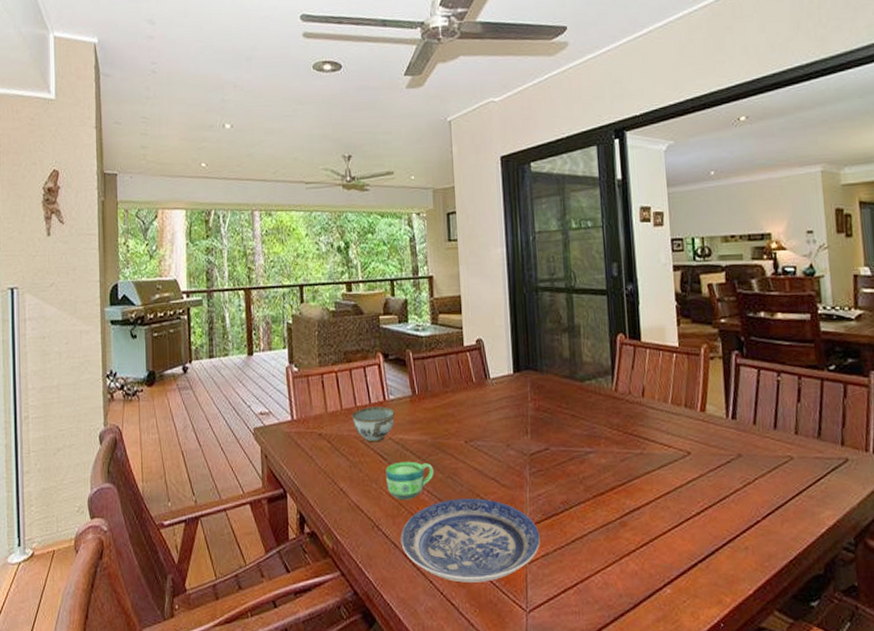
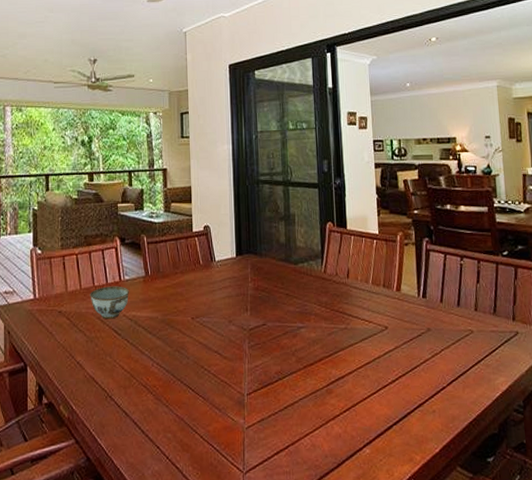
cup: present [386,461,434,501] -> none [119,336,164,372]
plate: present [400,498,540,583] -> none [131,370,257,447]

